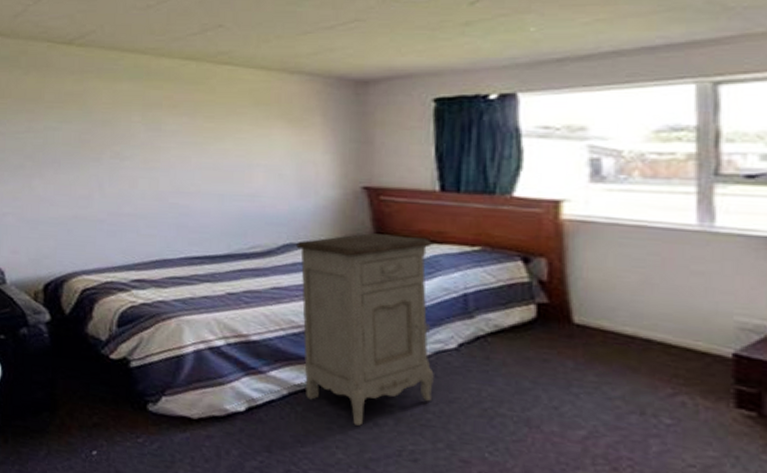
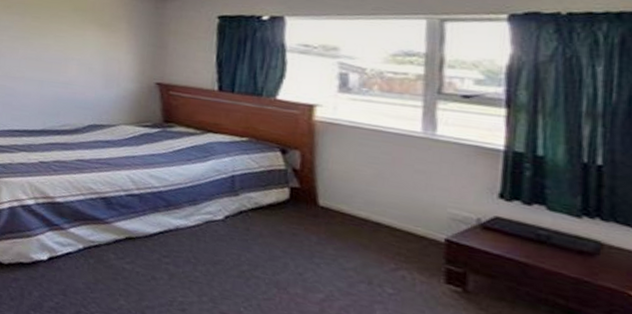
nightstand: present [296,233,434,426] -> none [98,120,209,279]

